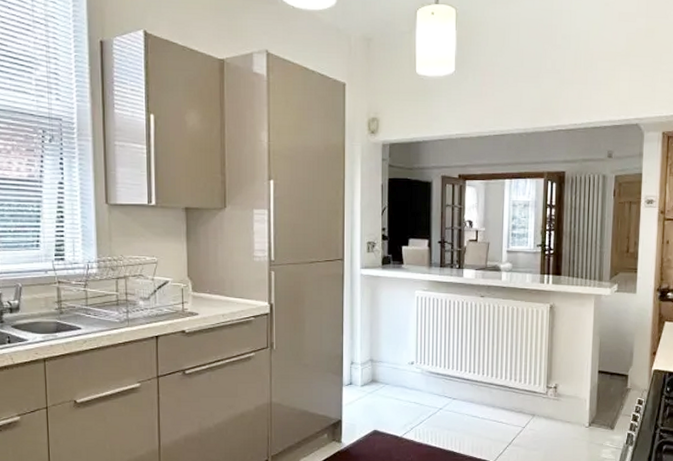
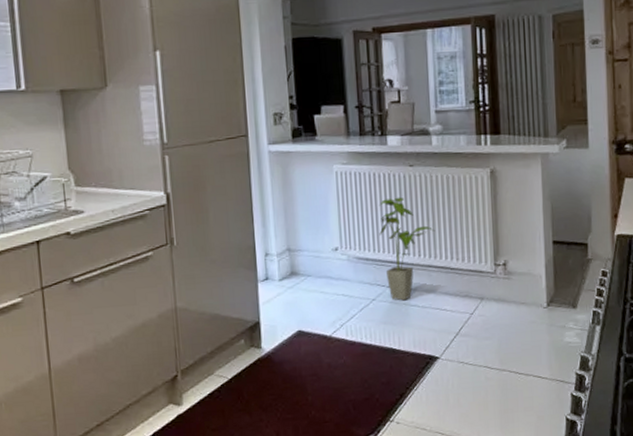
house plant: none [450,322,499,412] -> present [379,197,435,301]

